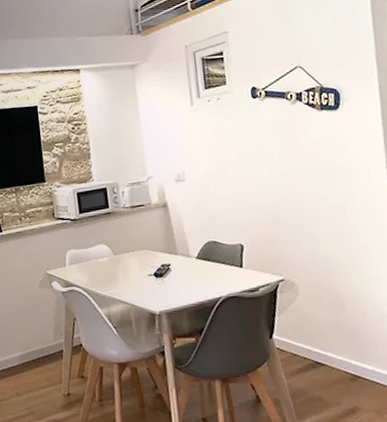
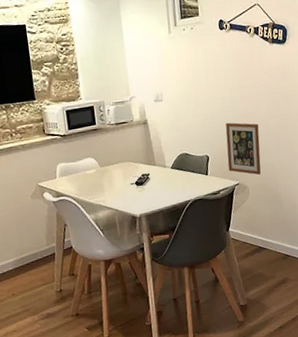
picture frame: none [263,204,313,270] -> present [225,122,261,175]

